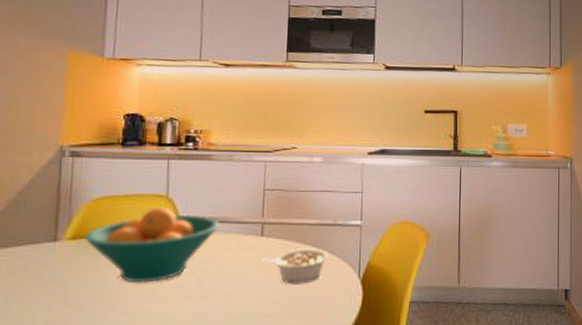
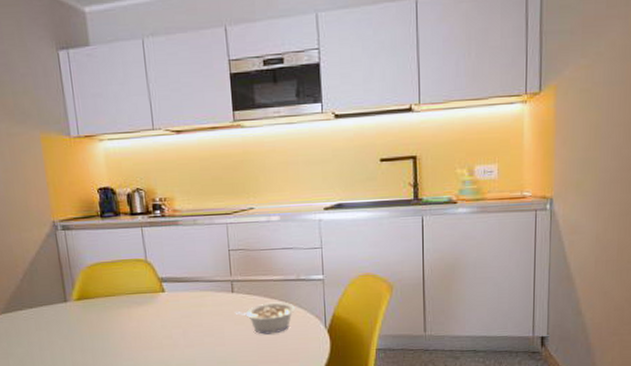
fruit bowl: present [85,206,221,283] -> none [87,269,195,335]

